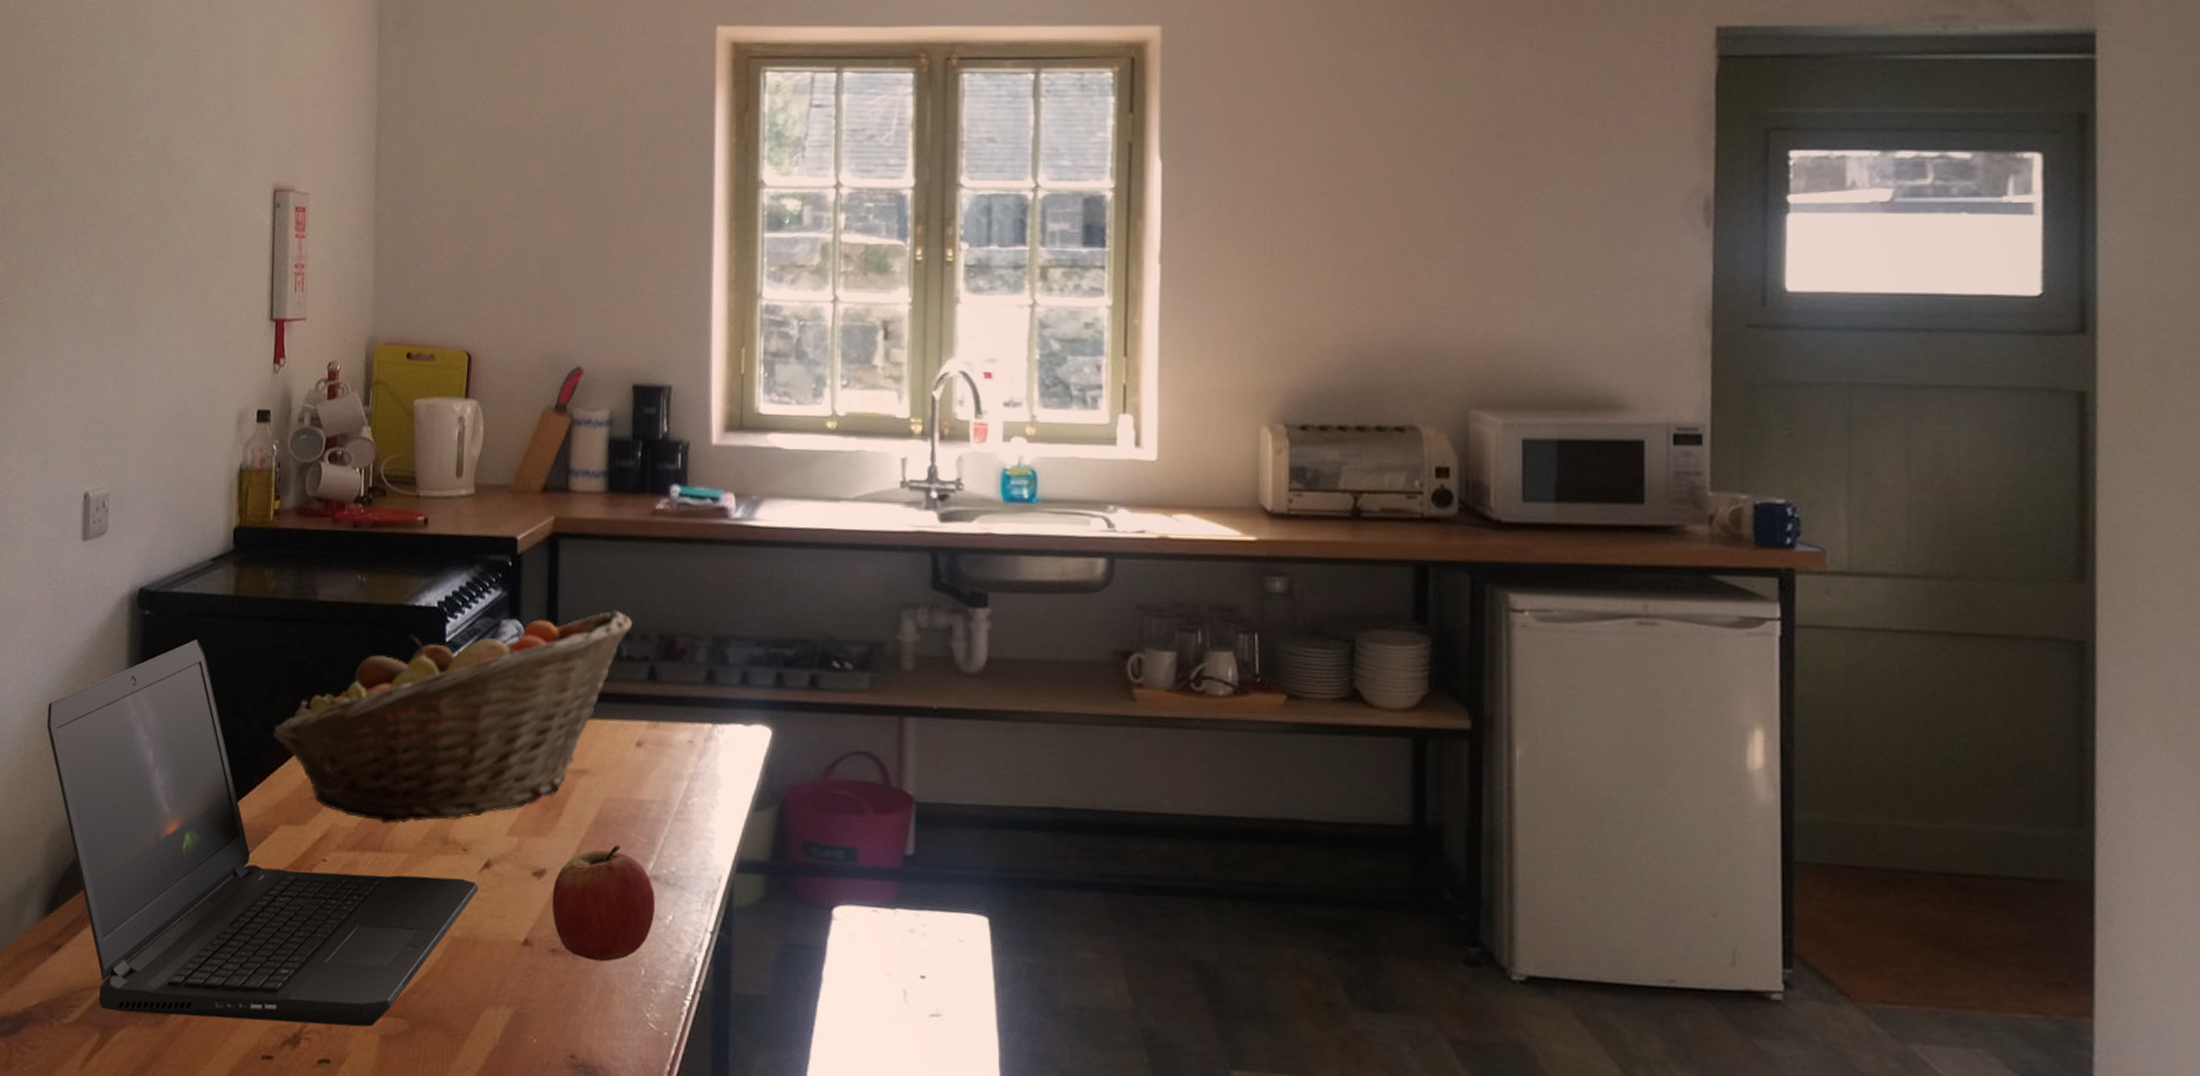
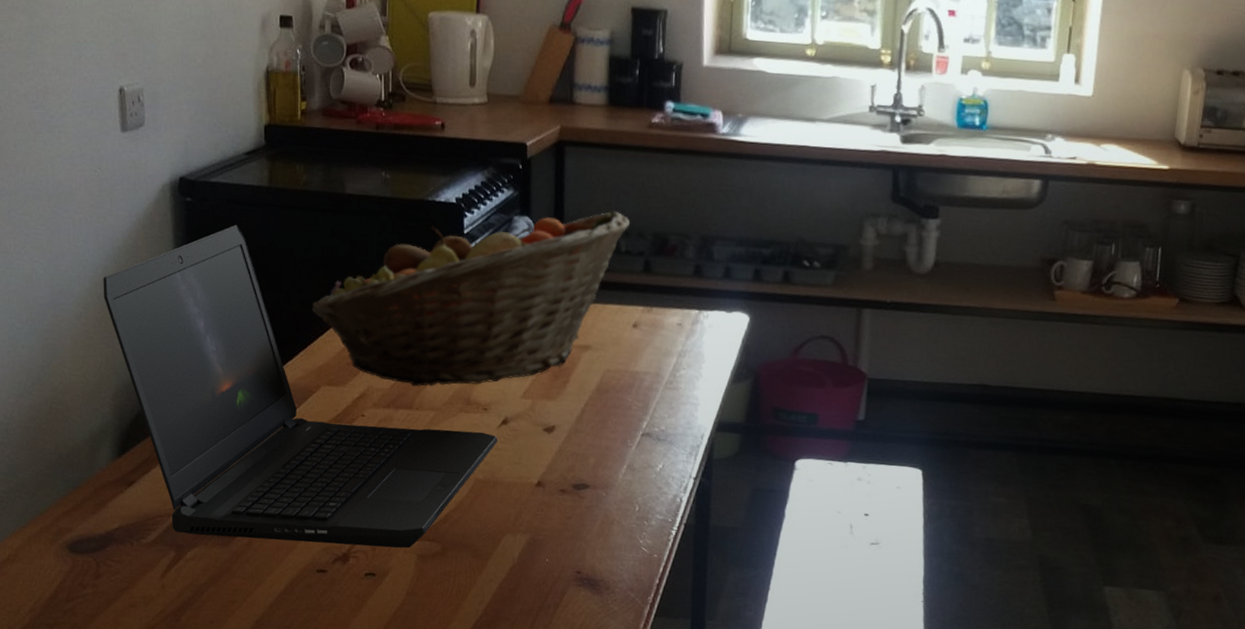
apple: present [551,845,656,962] -> none [560,408,649,500]

